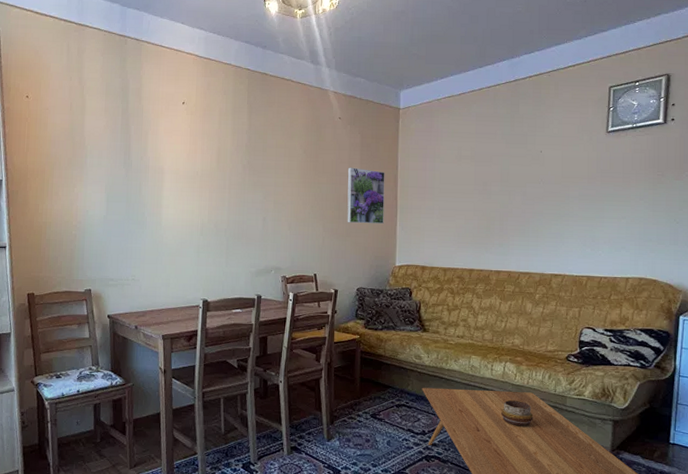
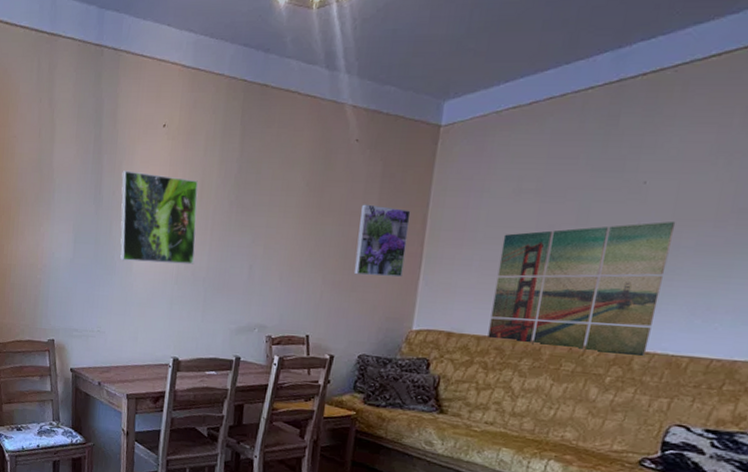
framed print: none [148,139,217,218] -> present [120,170,198,265]
wall art: none [451,179,564,279] -> present [488,222,676,359]

